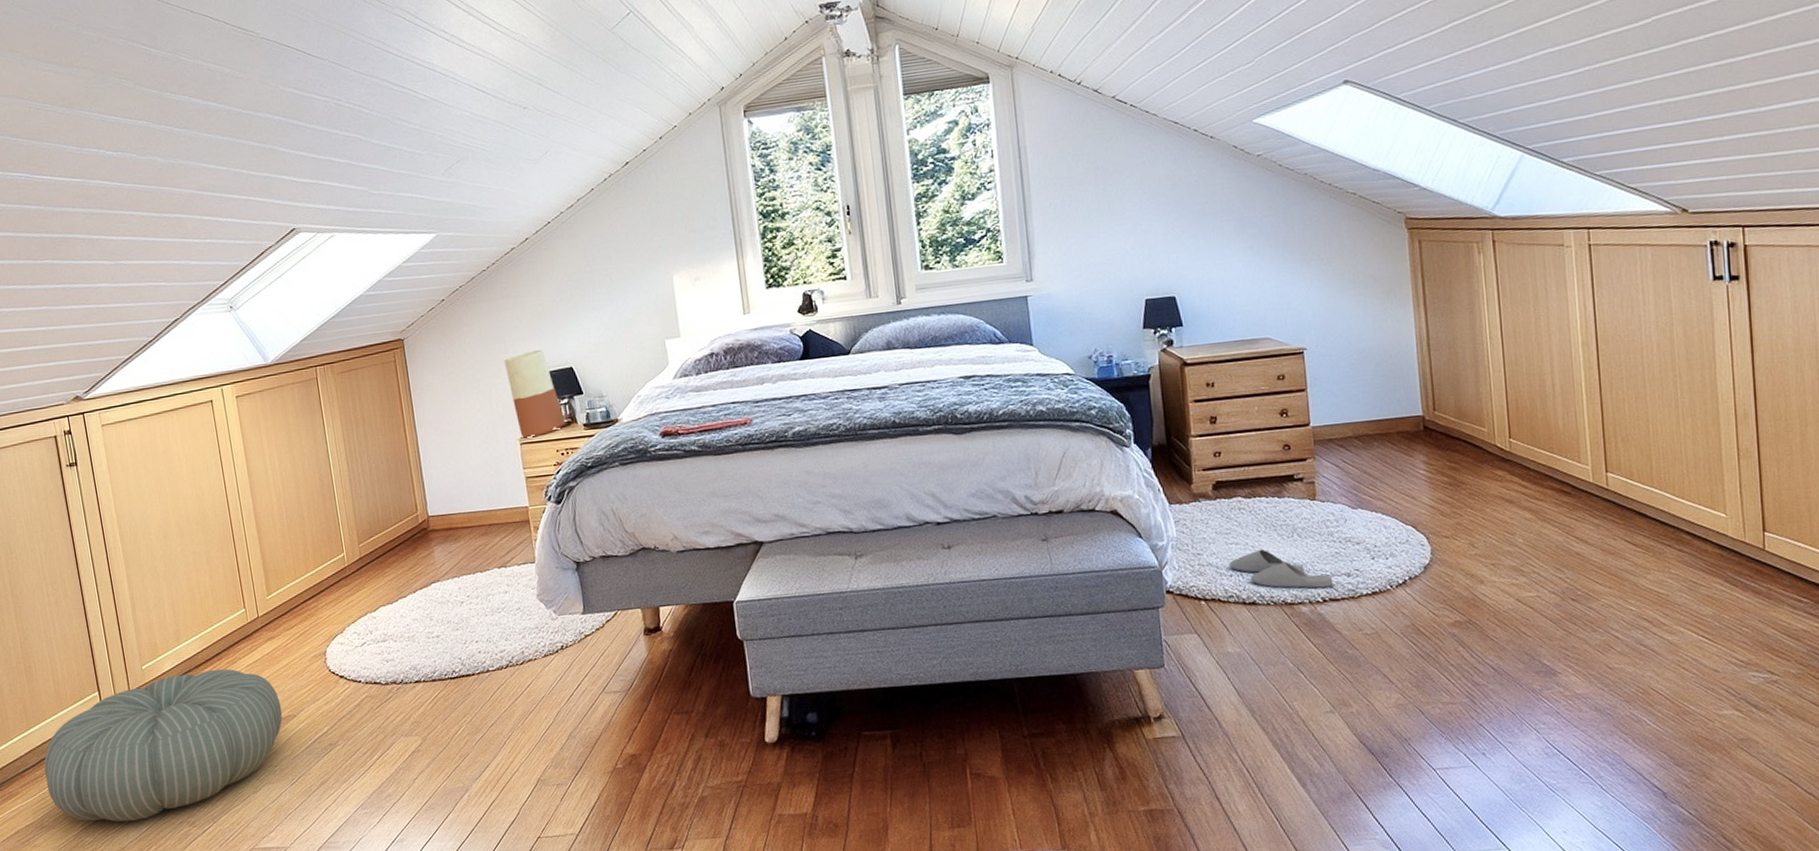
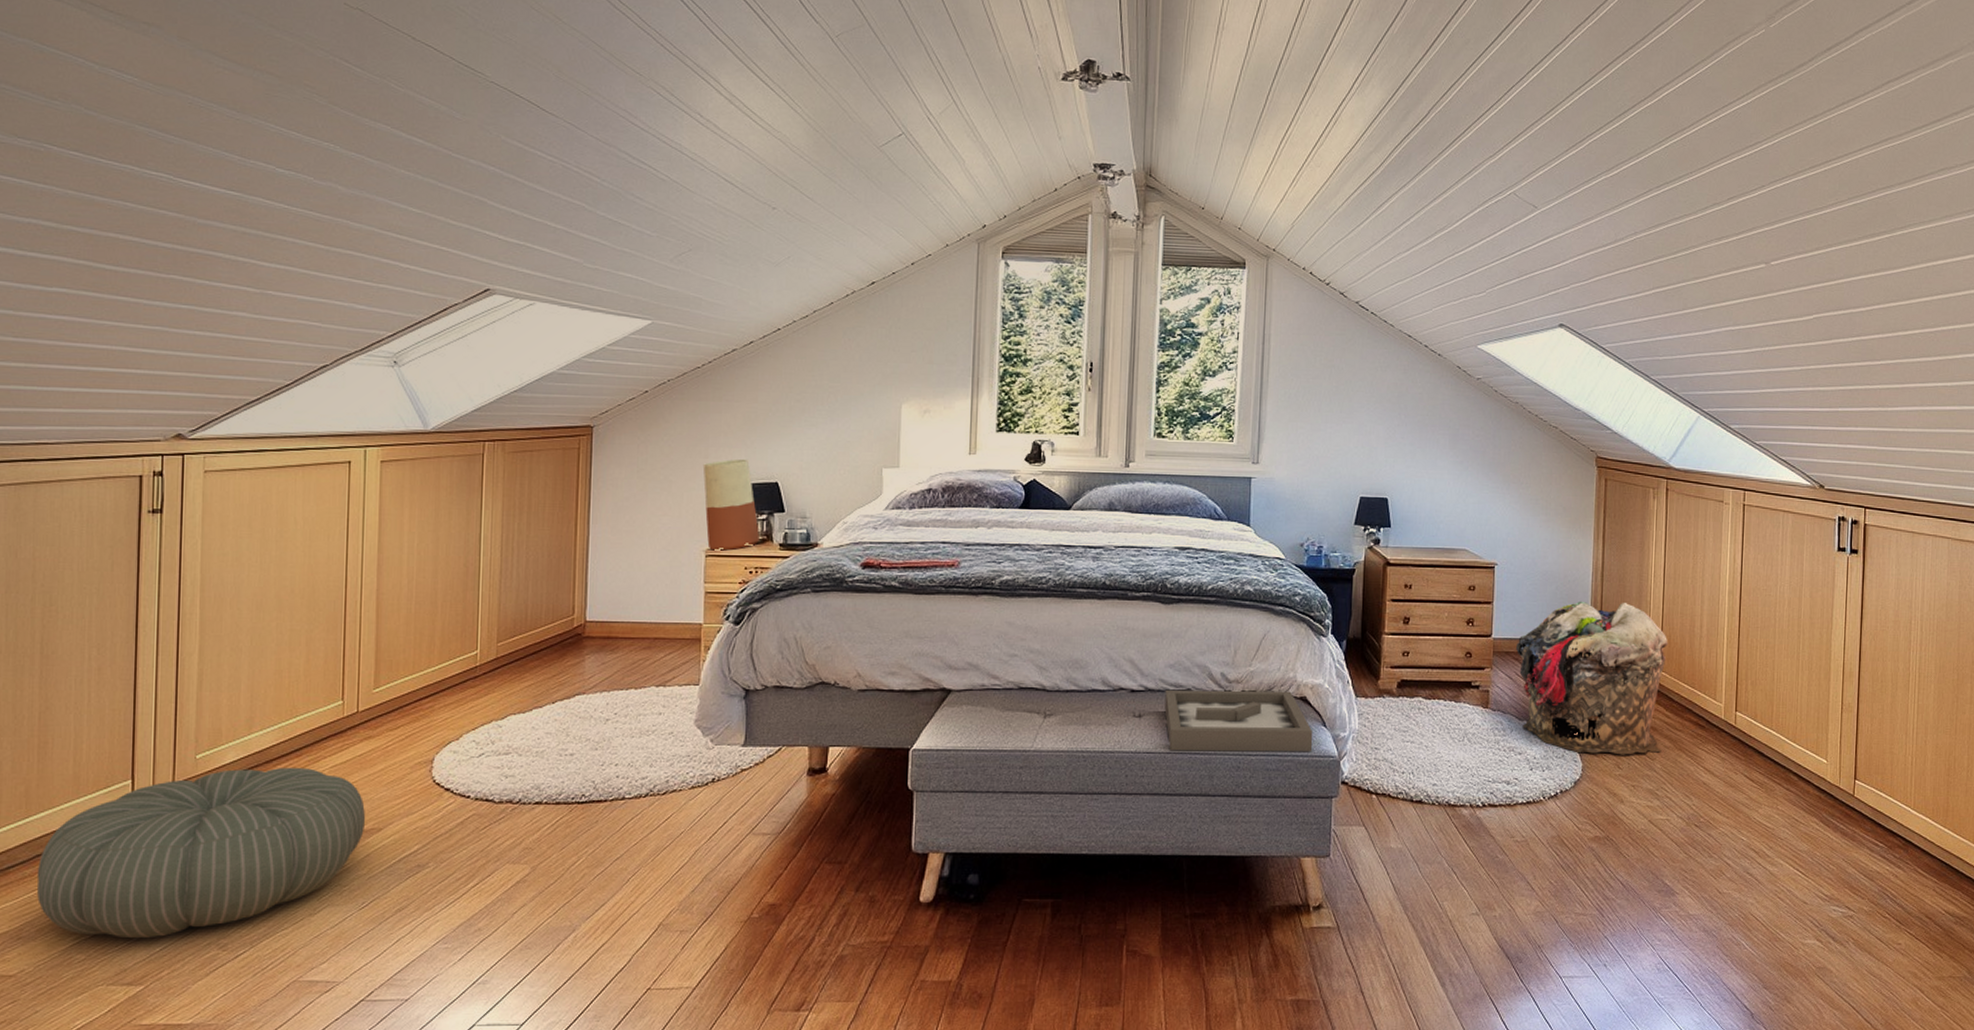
decorative tray: none [971,506,1131,578] -> present [1164,689,1313,752]
slippers: present [1229,549,1333,589] -> none [1403,749,1494,793]
laundry basket: none [1338,369,1522,537] -> present [1515,601,1669,755]

